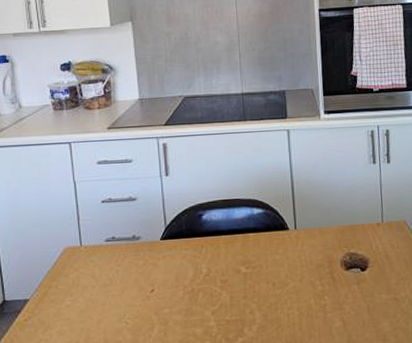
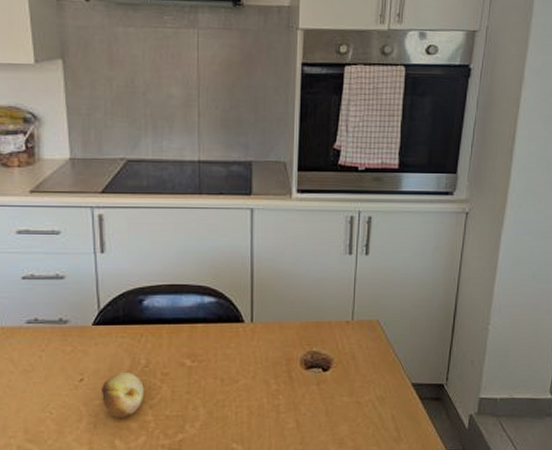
fruit: none [170,281,206,325] -> present [102,372,144,418]

